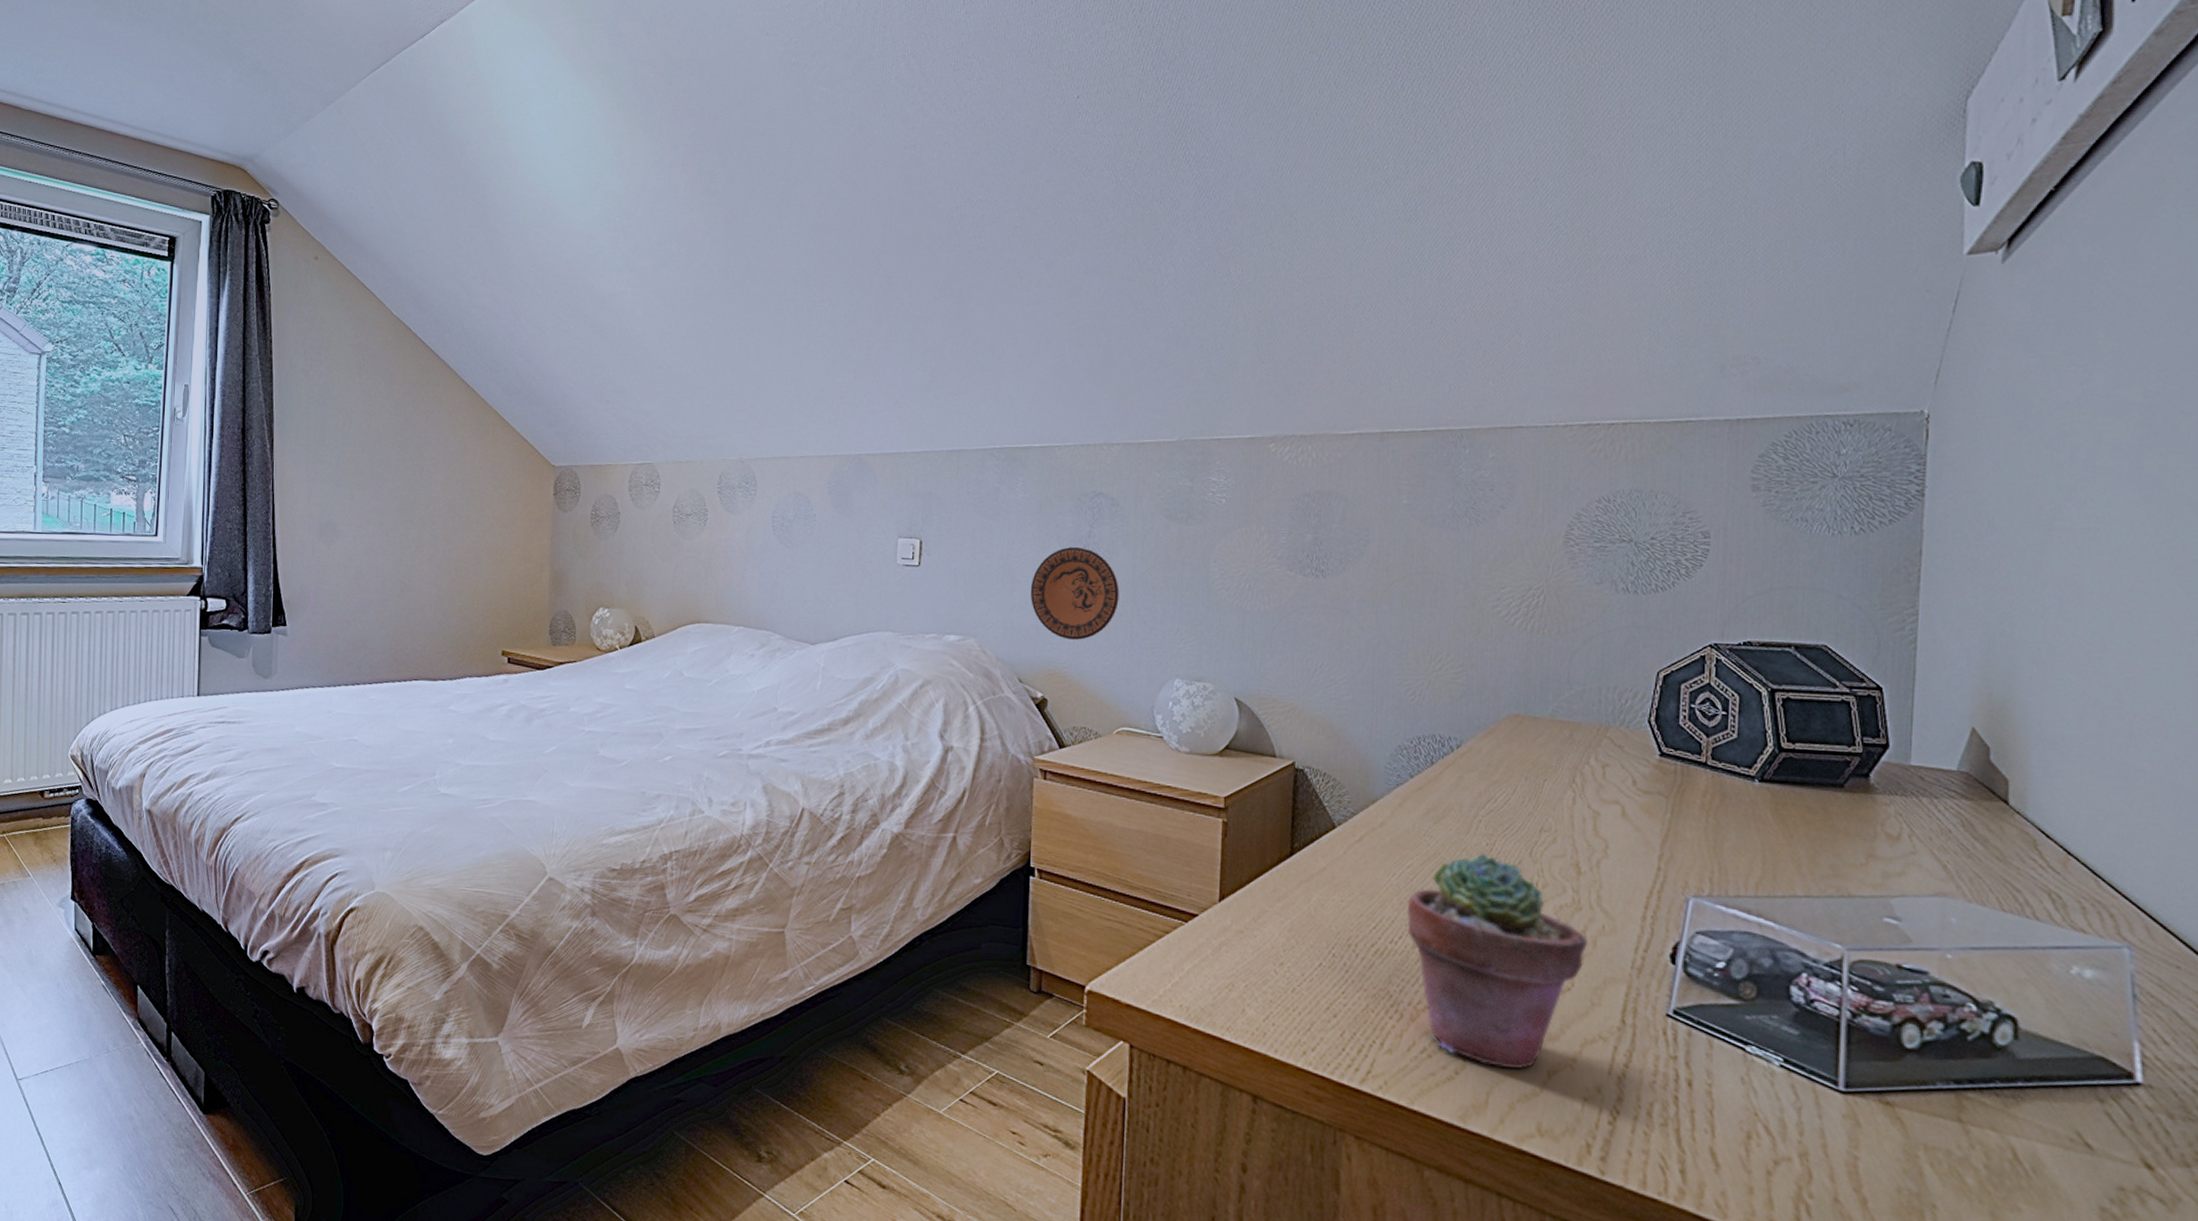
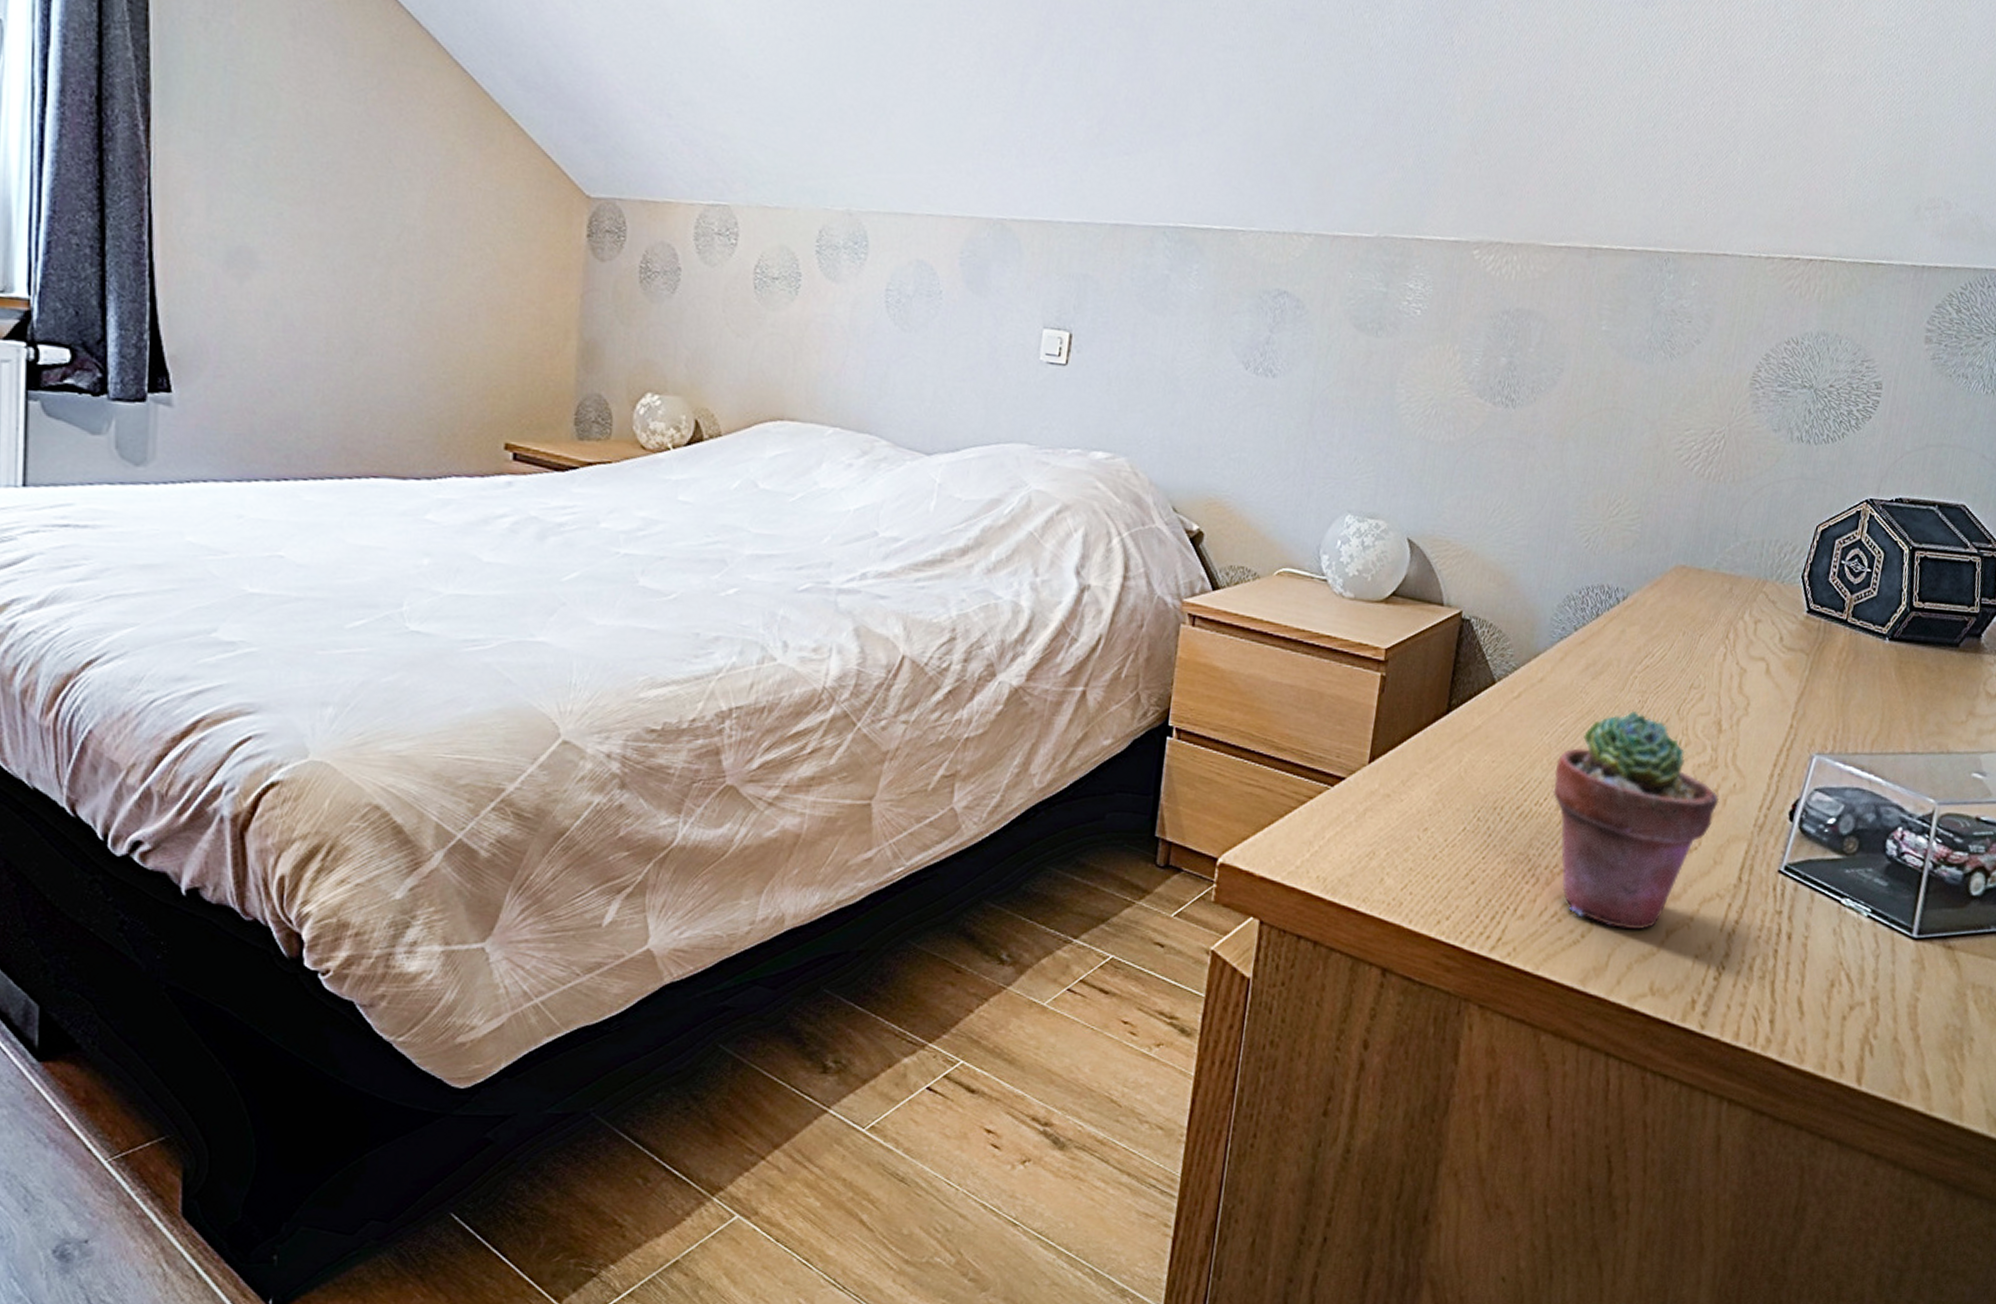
decorative plate: present [1030,547,1119,640] -> none [1194,354,1296,465]

